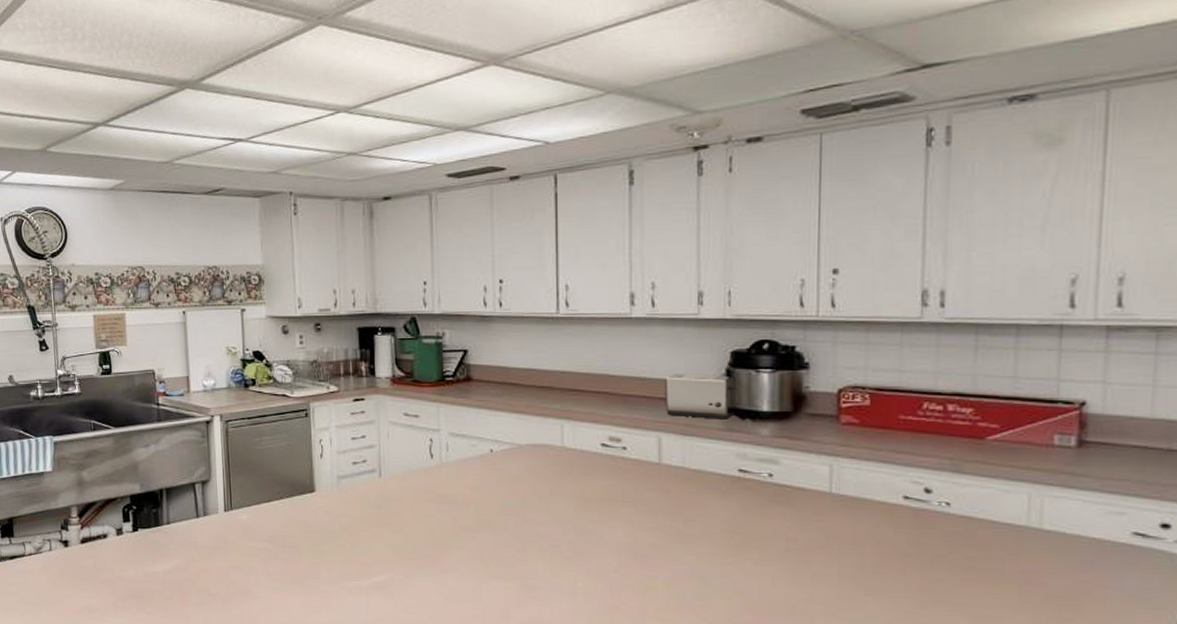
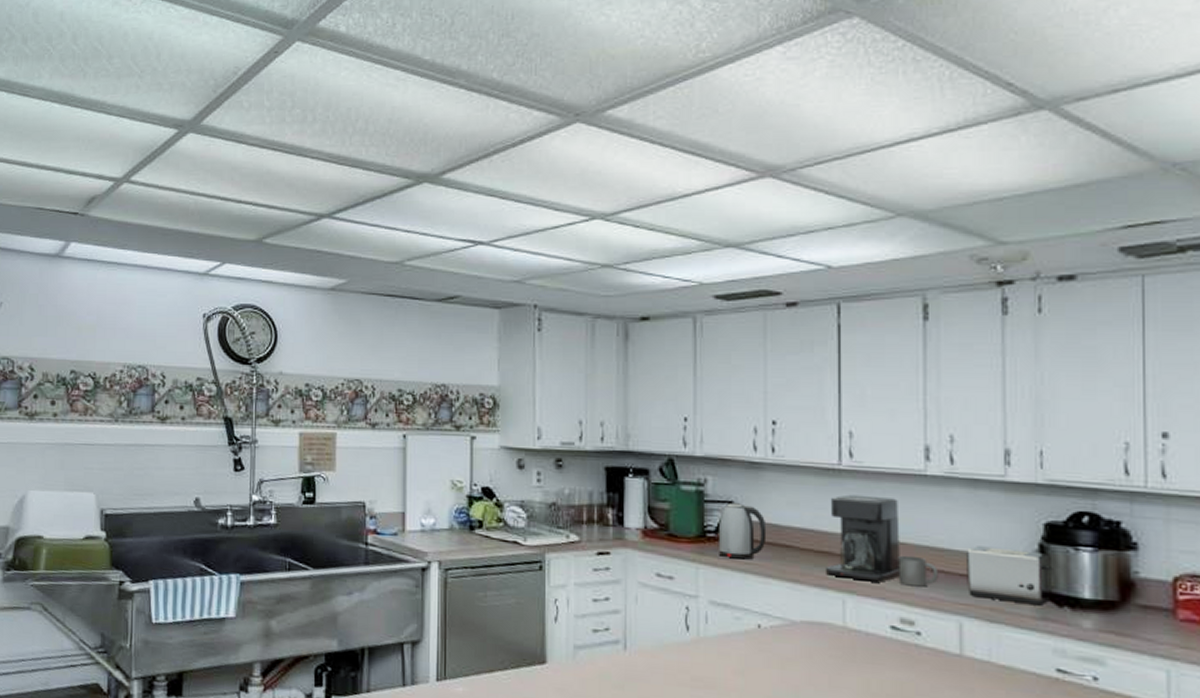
kettle: none [456,350,497,397] -> present [719,502,767,560]
coffee maker: none [546,337,609,409] -> present [824,494,900,582]
mug: none [607,385,642,410] -> present [898,555,939,587]

